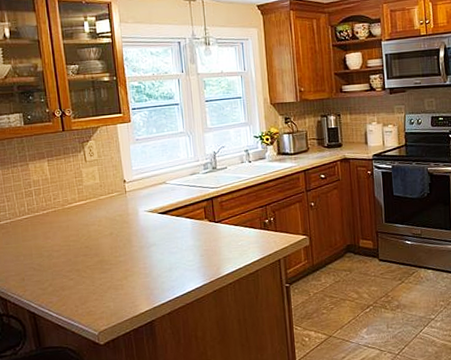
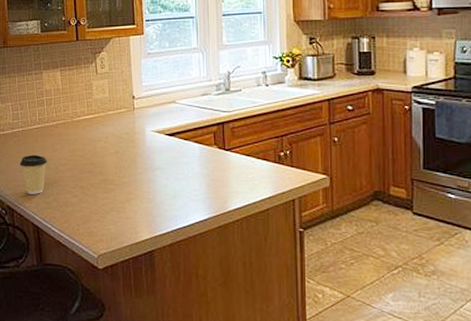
coffee cup: none [9,243,41,283] -> present [19,154,48,194]

